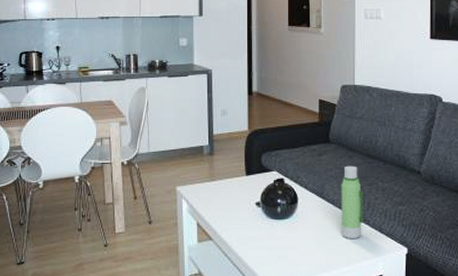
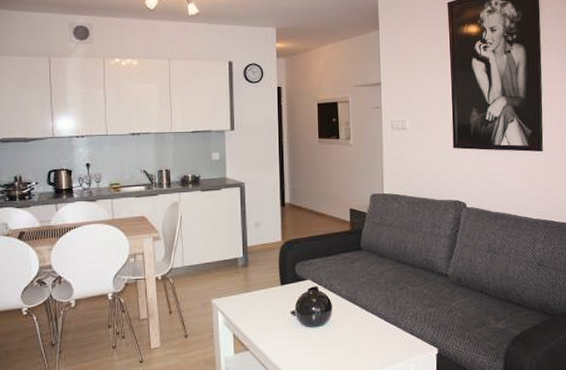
water bottle: present [341,165,363,238] -> none [373,271,395,342]

